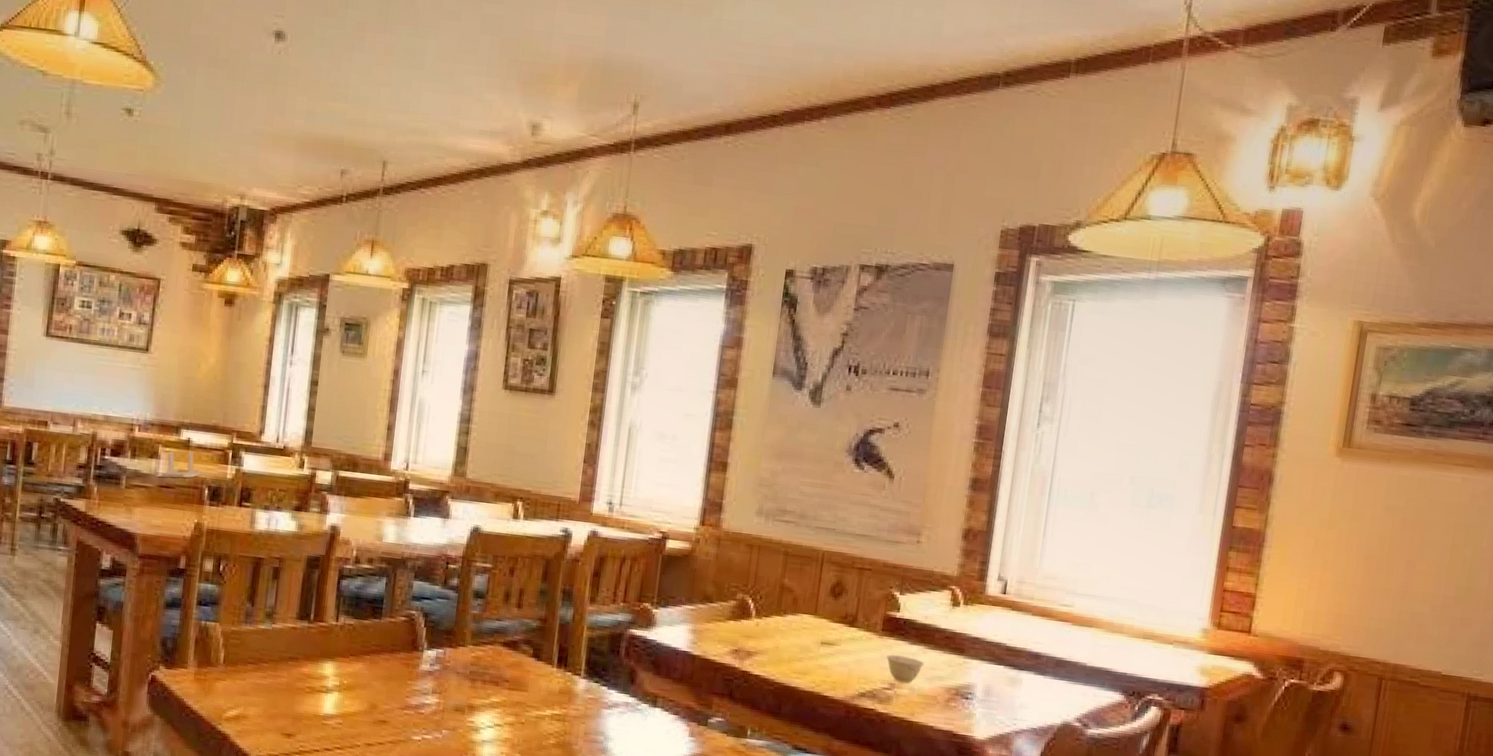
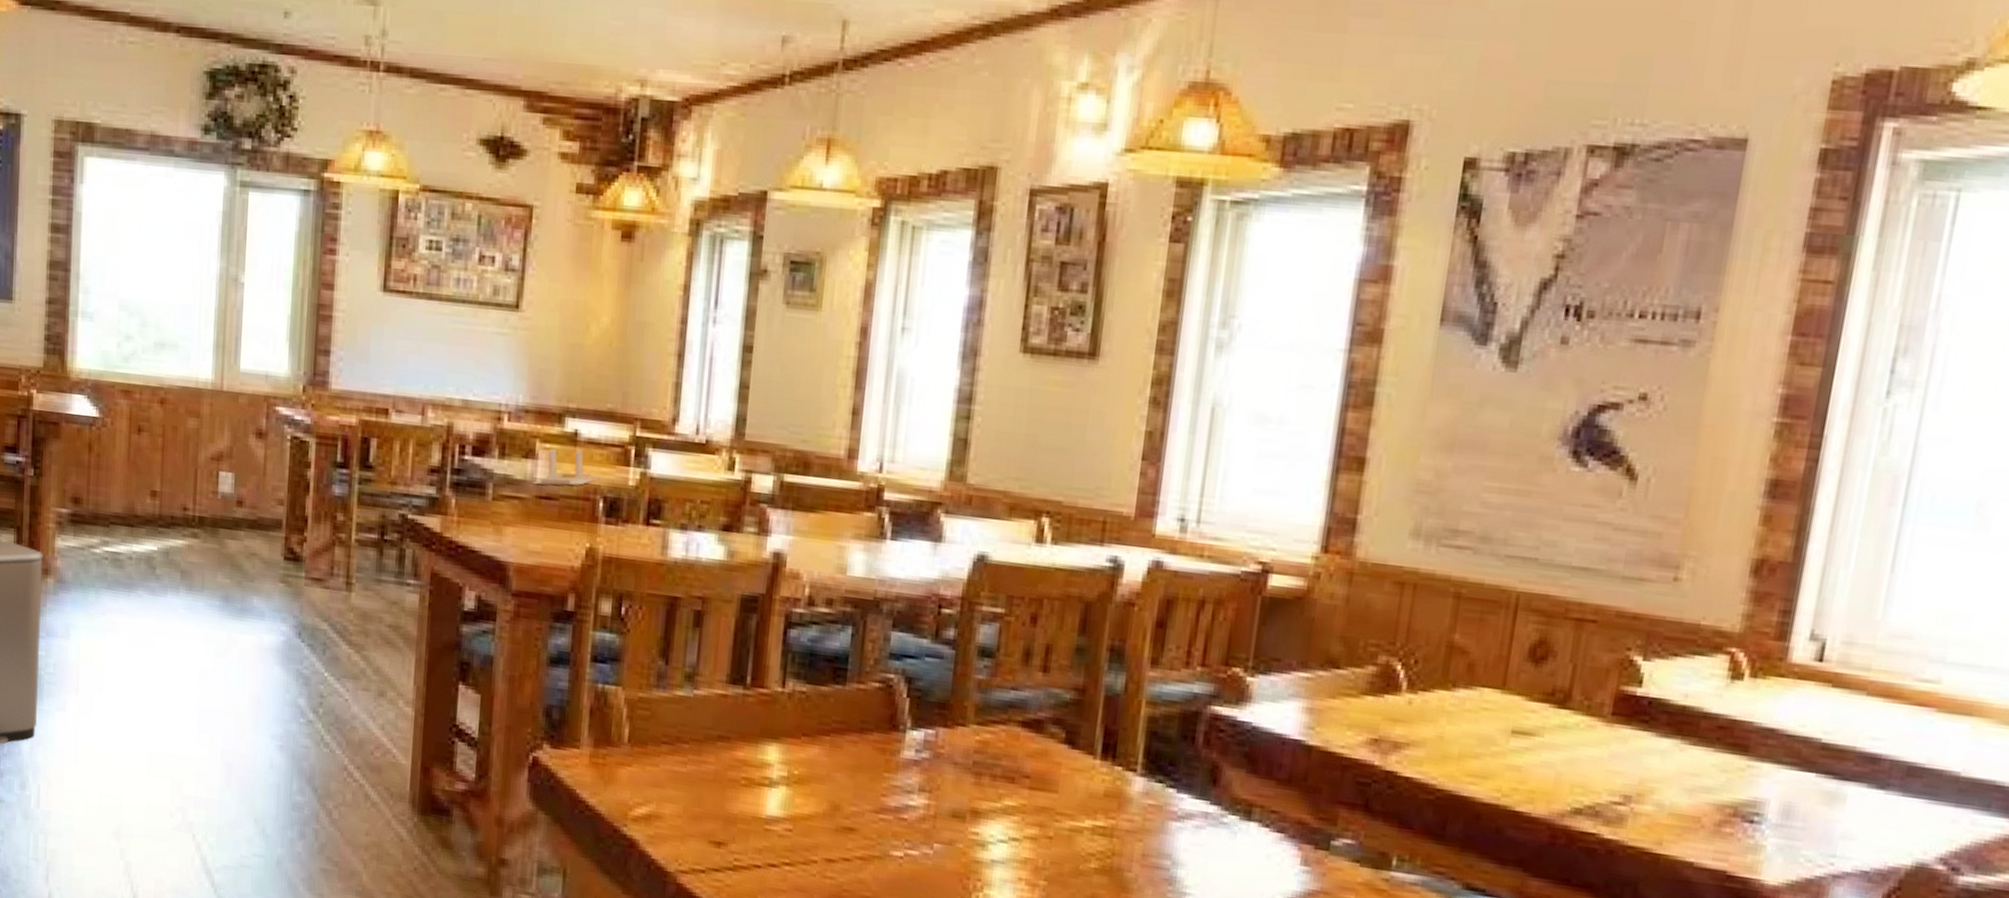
teacup: present [887,655,925,683] -> none [1618,752,1682,796]

